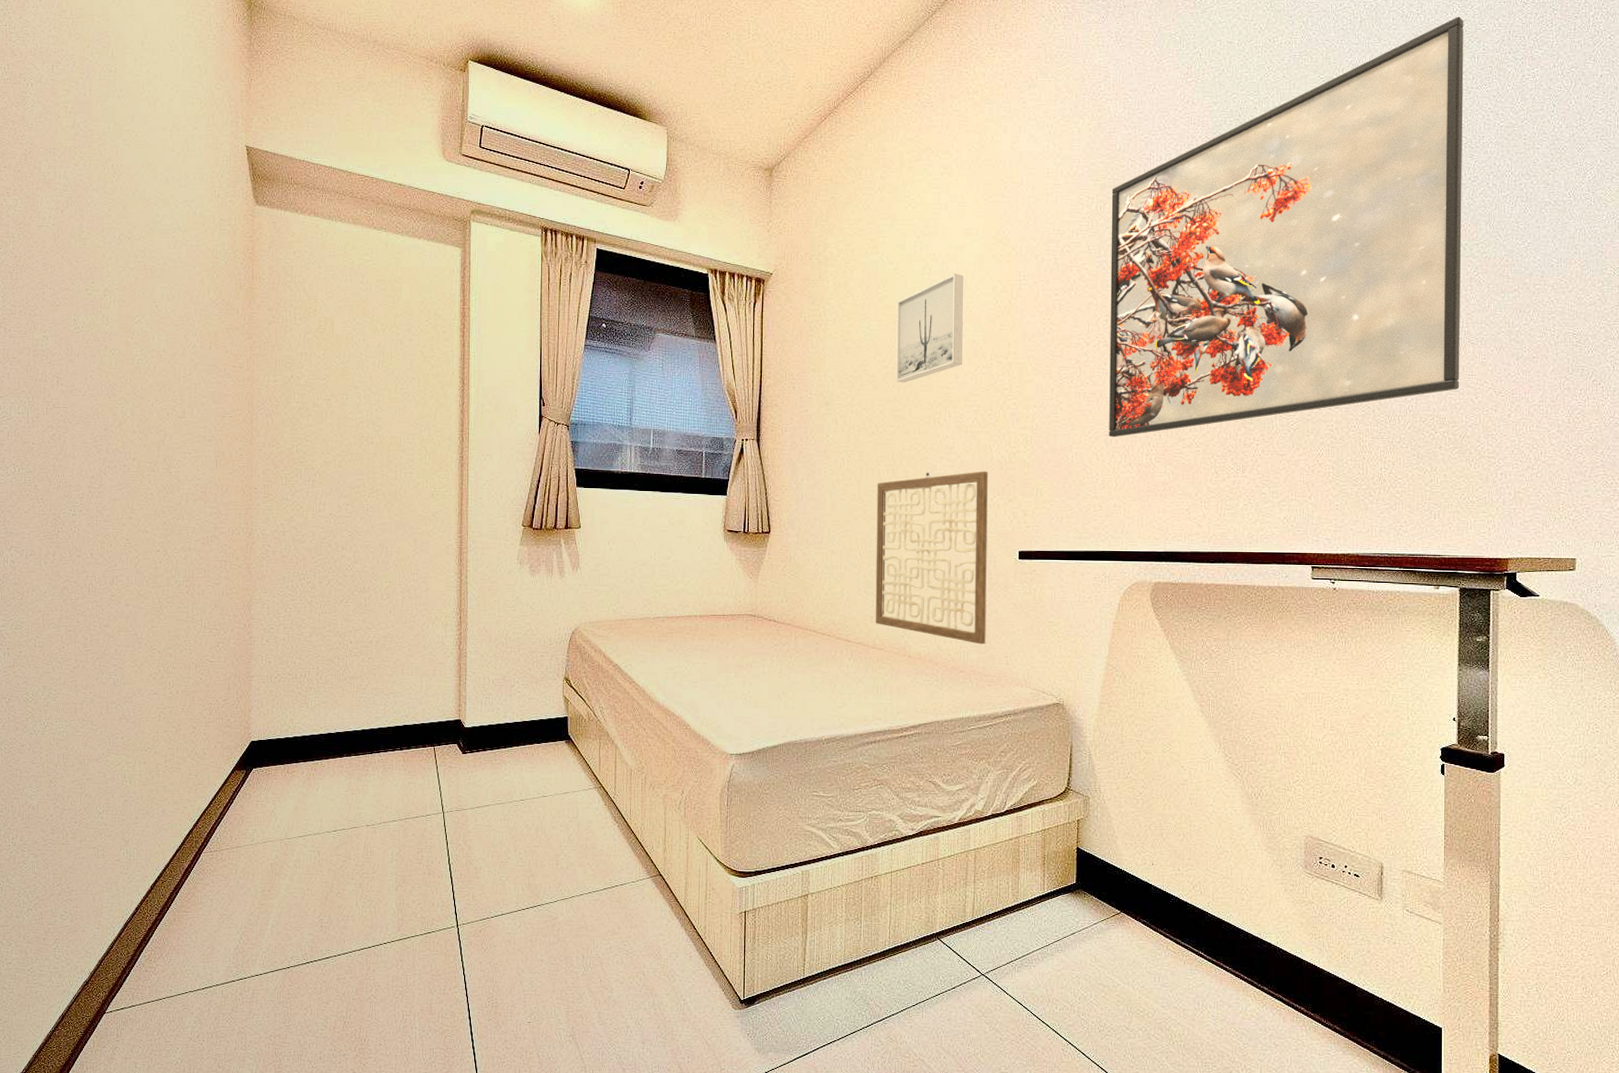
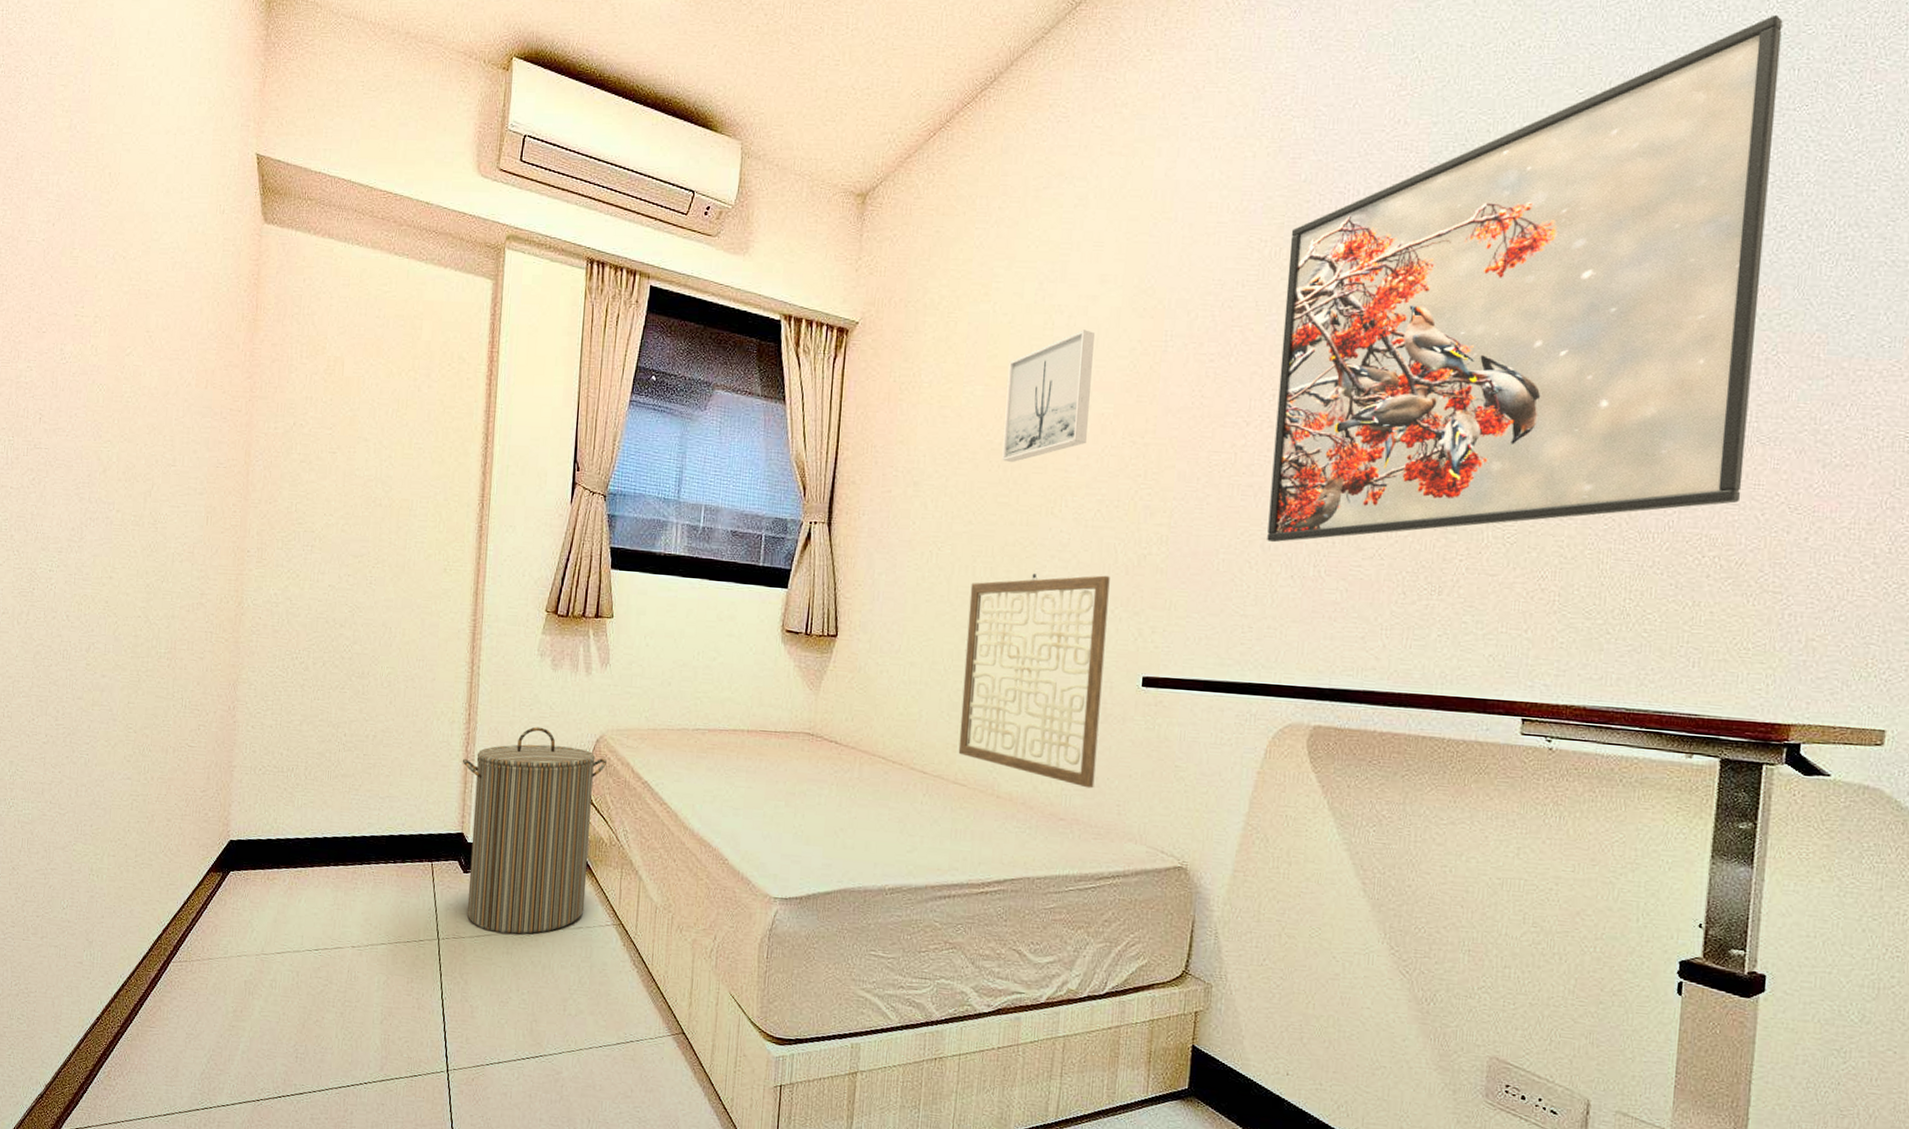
laundry hamper: none [456,624,582,803] -> present [462,726,607,934]

